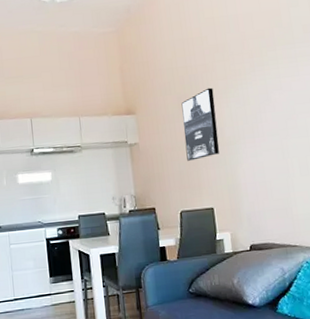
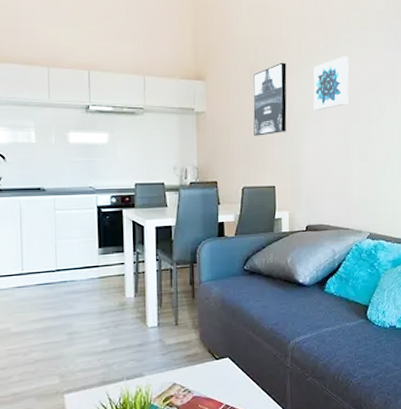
wall art: none [241,73,282,130] -> present [313,56,349,111]

